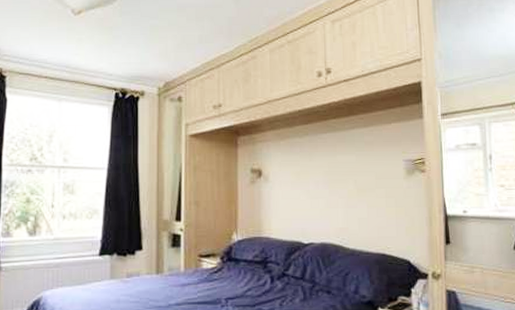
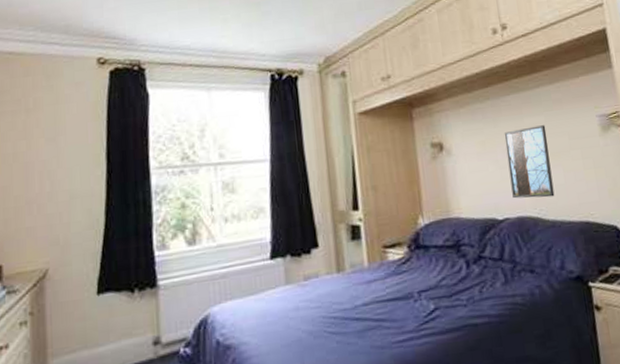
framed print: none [317,163,357,228] -> present [504,125,555,199]

